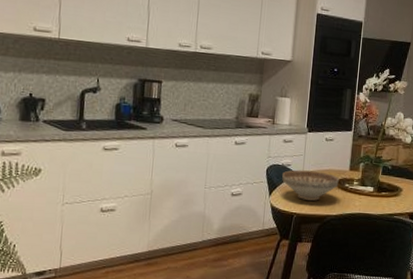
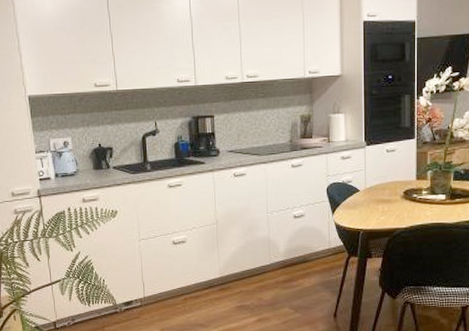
decorative bowl: present [282,169,339,202] -> none [344,184,406,216]

